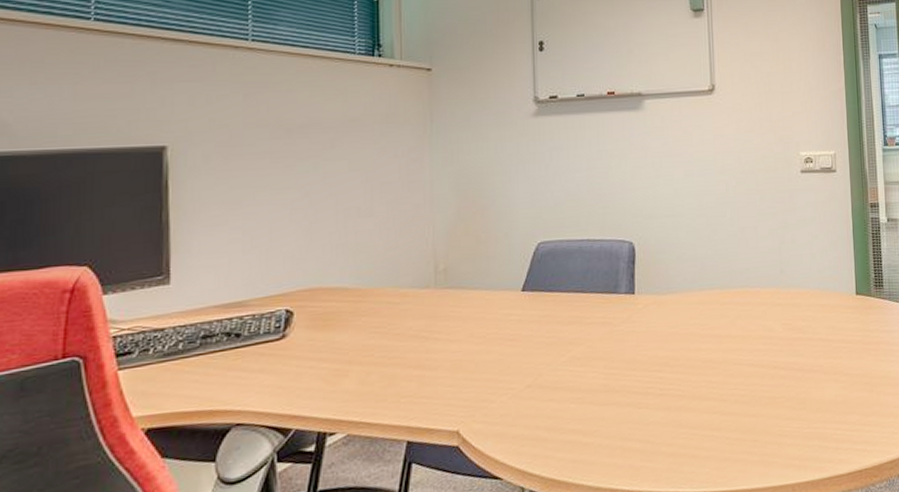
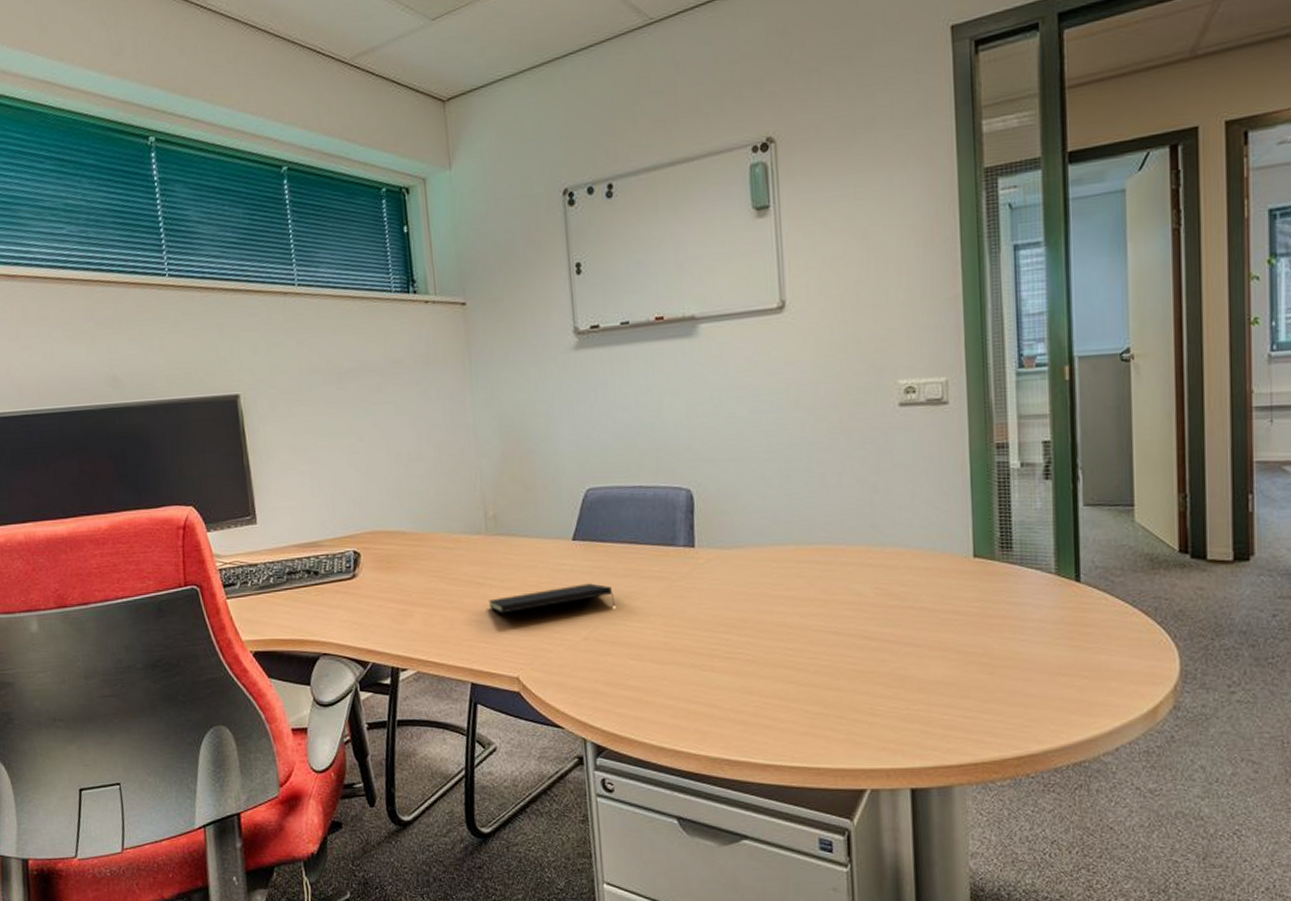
notepad: none [431,331,560,367] -> present [488,583,616,614]

